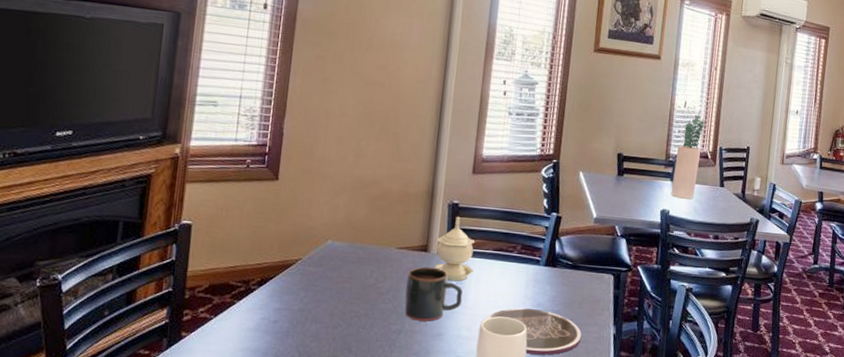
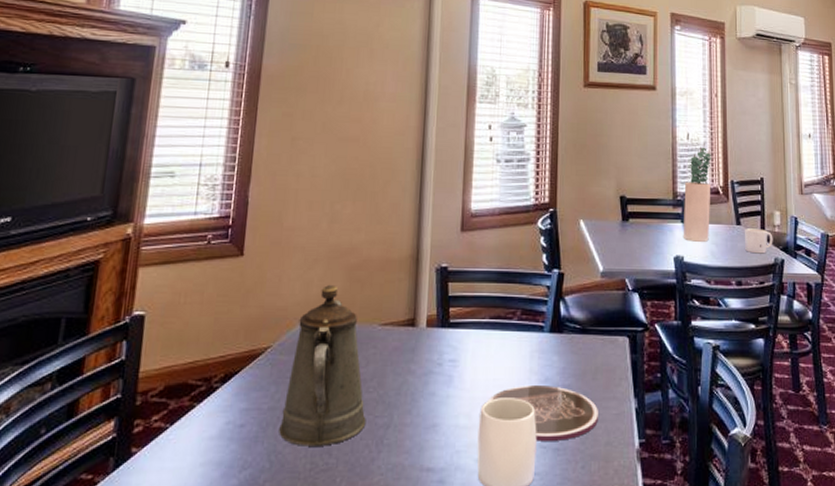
coffee pot: none [307,211,382,344] -> present [279,285,366,446]
mug: present [404,266,463,322] -> none [391,344,459,411]
sugar bowl: present [434,217,476,282] -> none [423,283,469,359]
mug: none [725,190,752,214] -> present [745,228,773,254]

